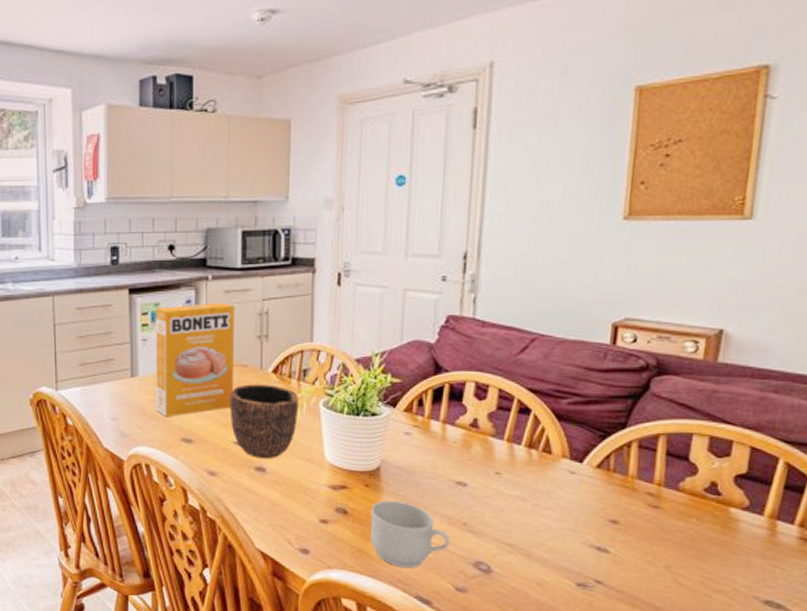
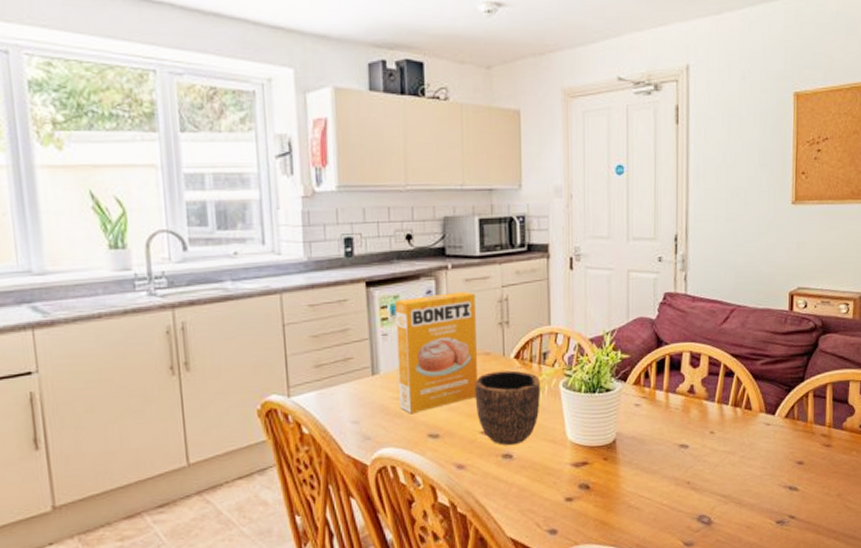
mug: present [370,500,451,569] -> none [610,469,678,533]

